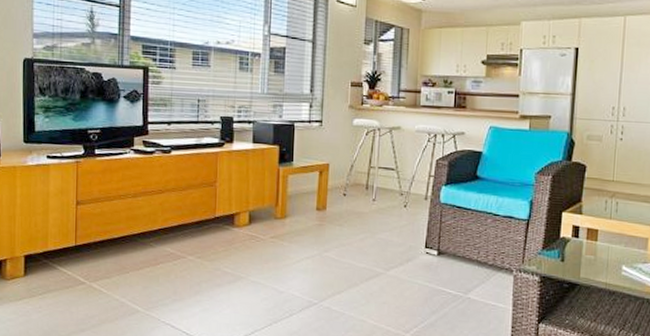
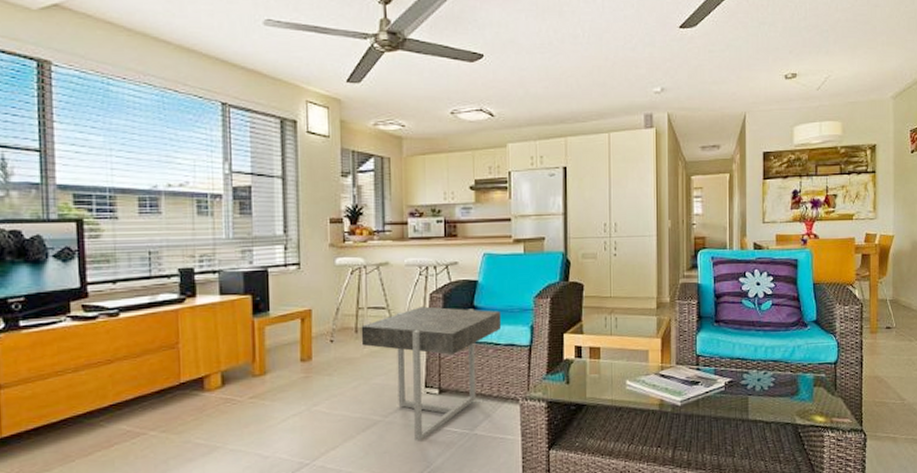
side table: none [370,171,503,297] -> present [361,306,502,442]

